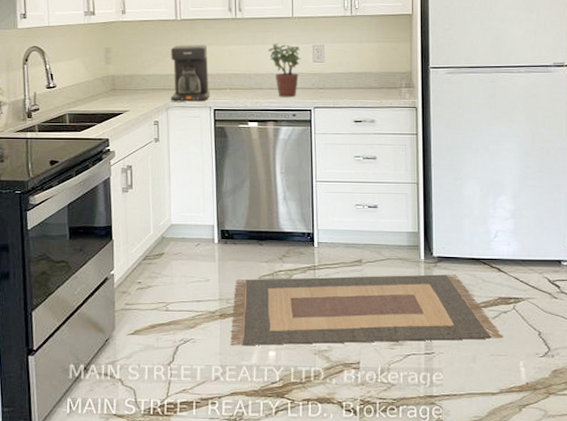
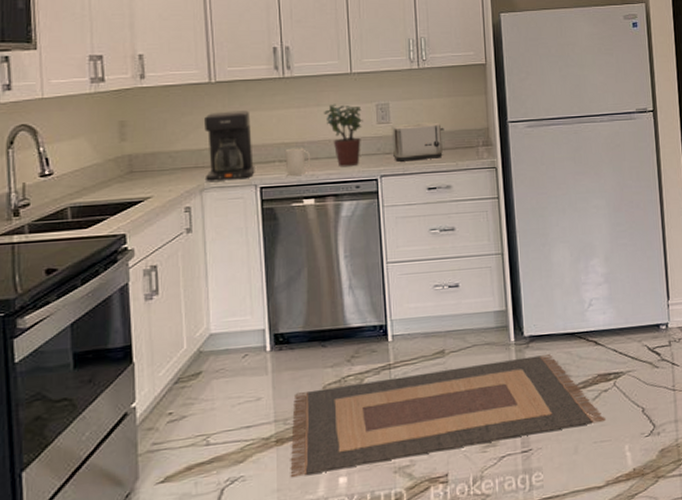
mug: none [234,78,256,102] -> present [285,148,311,176]
toaster: none [325,63,372,96] -> present [391,122,444,162]

